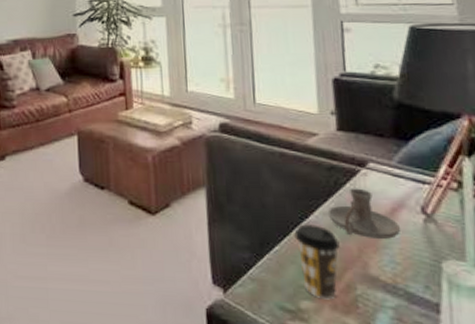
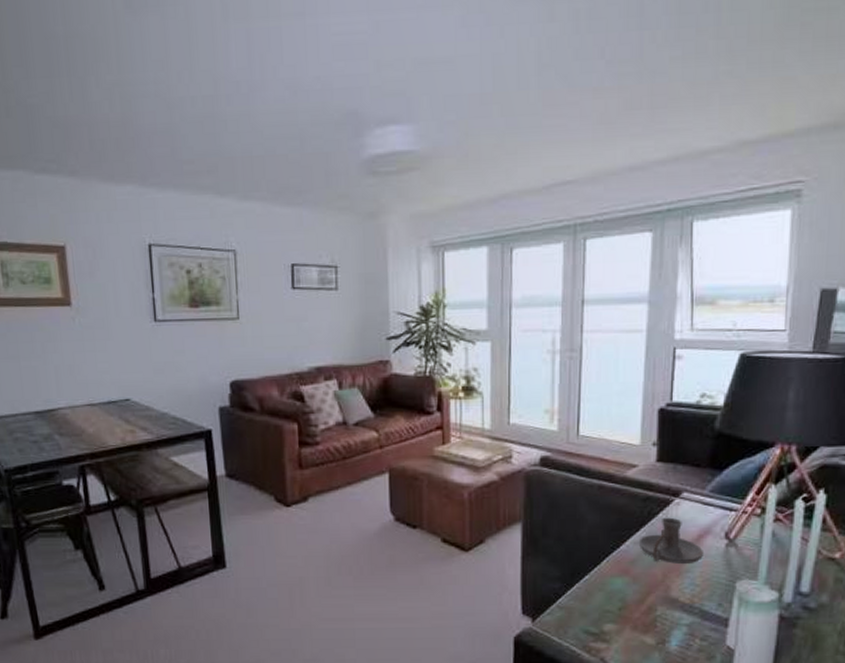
coffee cup: present [294,223,340,300] -> none [605,552,646,622]

